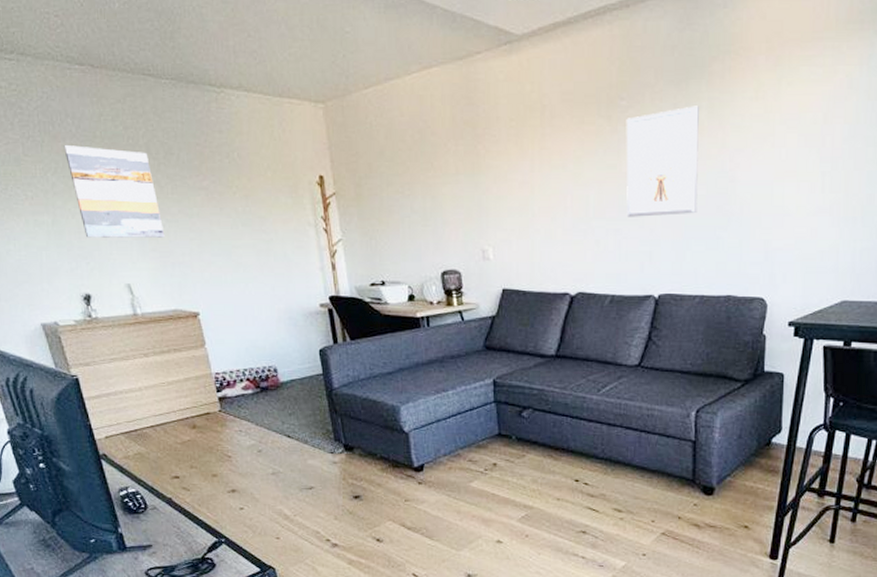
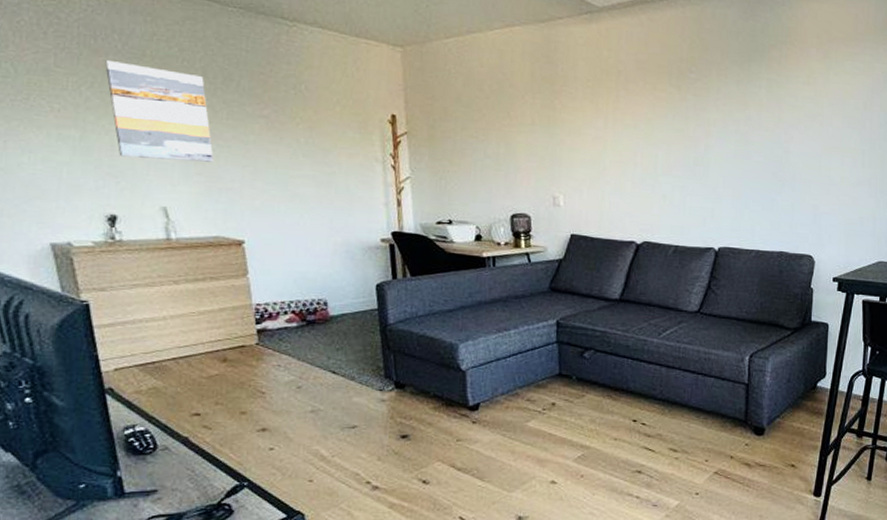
picture frame: present [626,106,699,217] -> none [692,84,759,178]

